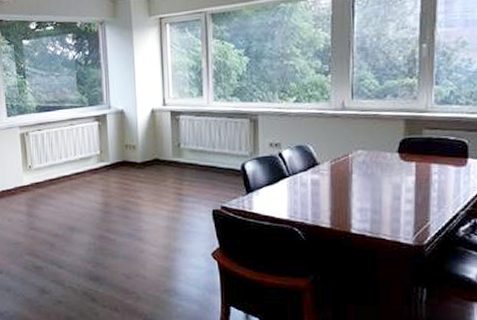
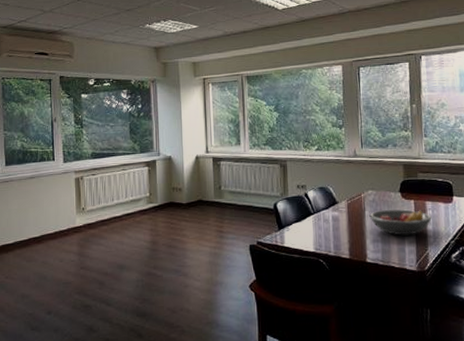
fruit bowl: none [357,173,437,204] -> present [369,209,432,236]

